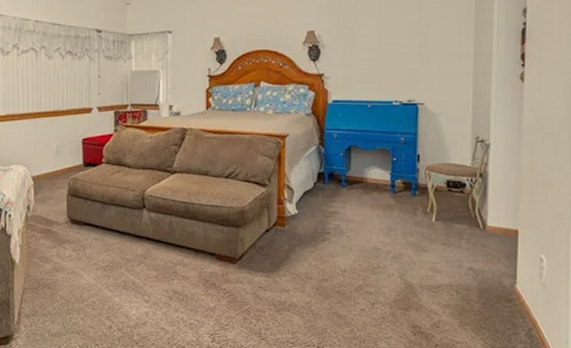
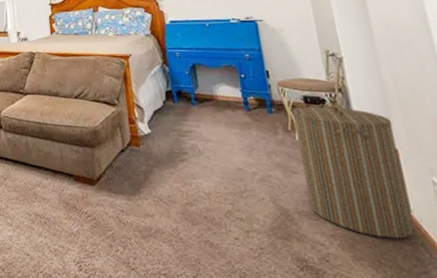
laundry hamper: none [432,182,519,307] -> present [292,98,415,239]

